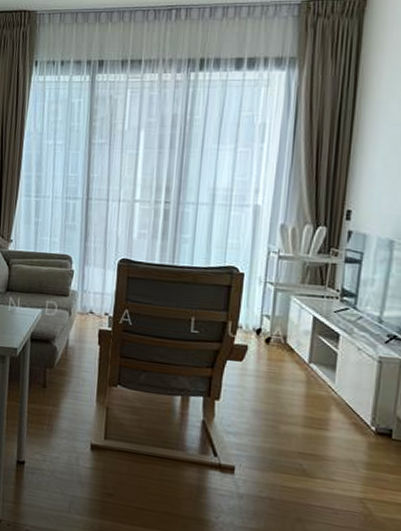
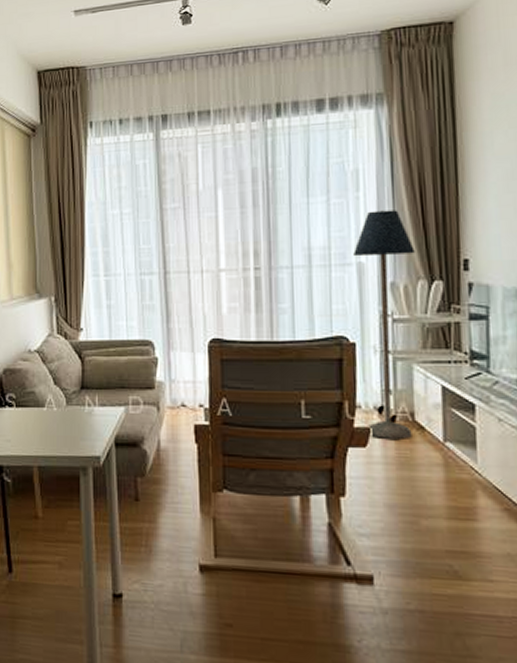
floor lamp: none [245,161,306,358] -> present [353,210,415,439]

